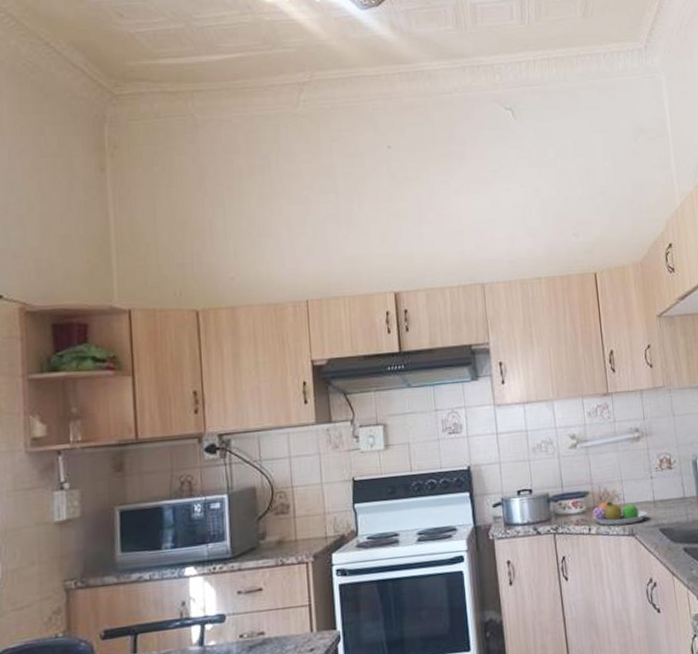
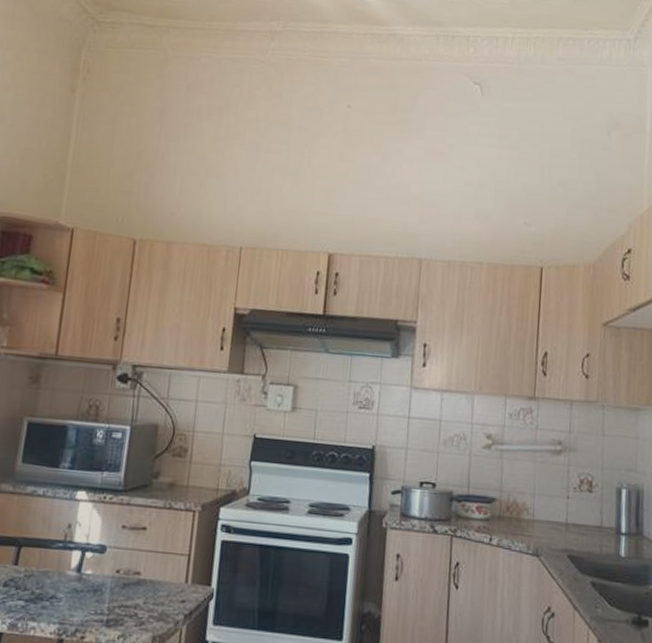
fruit bowl: present [592,501,648,526] -> none [496,512,557,543]

